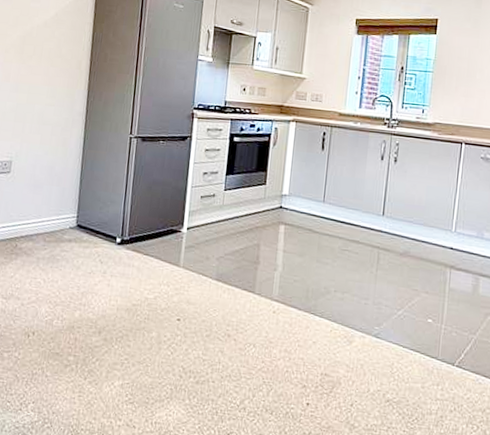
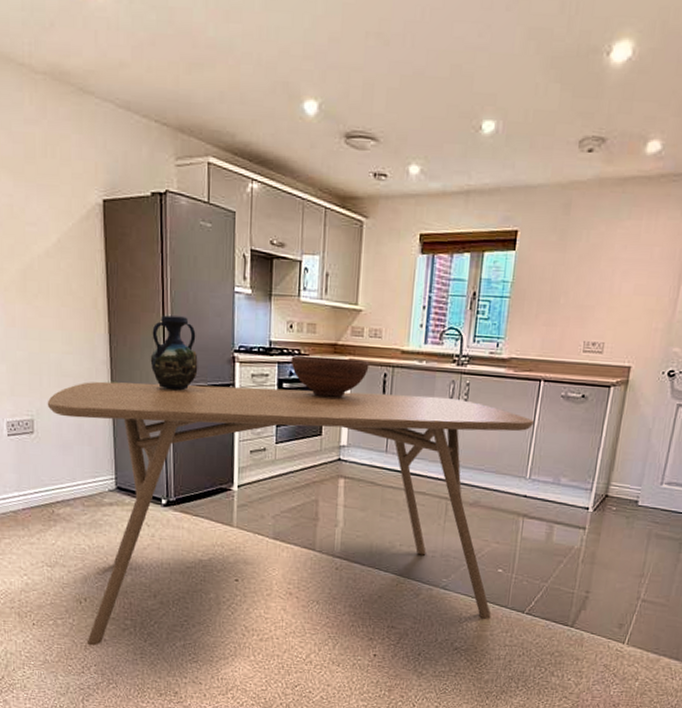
dining table: none [25,130,457,382] -> present [47,381,534,646]
vase: none [120,76,162,140] -> present [150,315,198,391]
fruit bowl: none [242,114,311,152] -> present [290,355,369,397]

